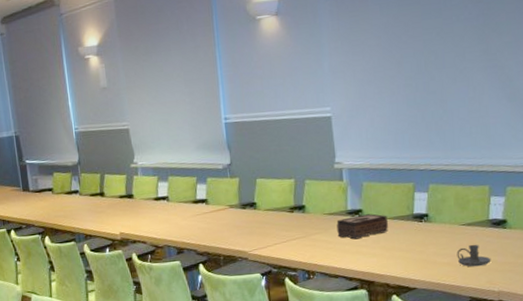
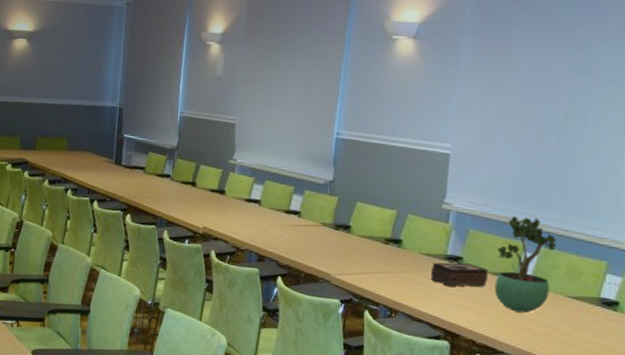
potted plant: none [391,158,445,249] -> present [494,216,557,313]
candle holder: present [456,244,491,267] -> none [555,319,593,346]

